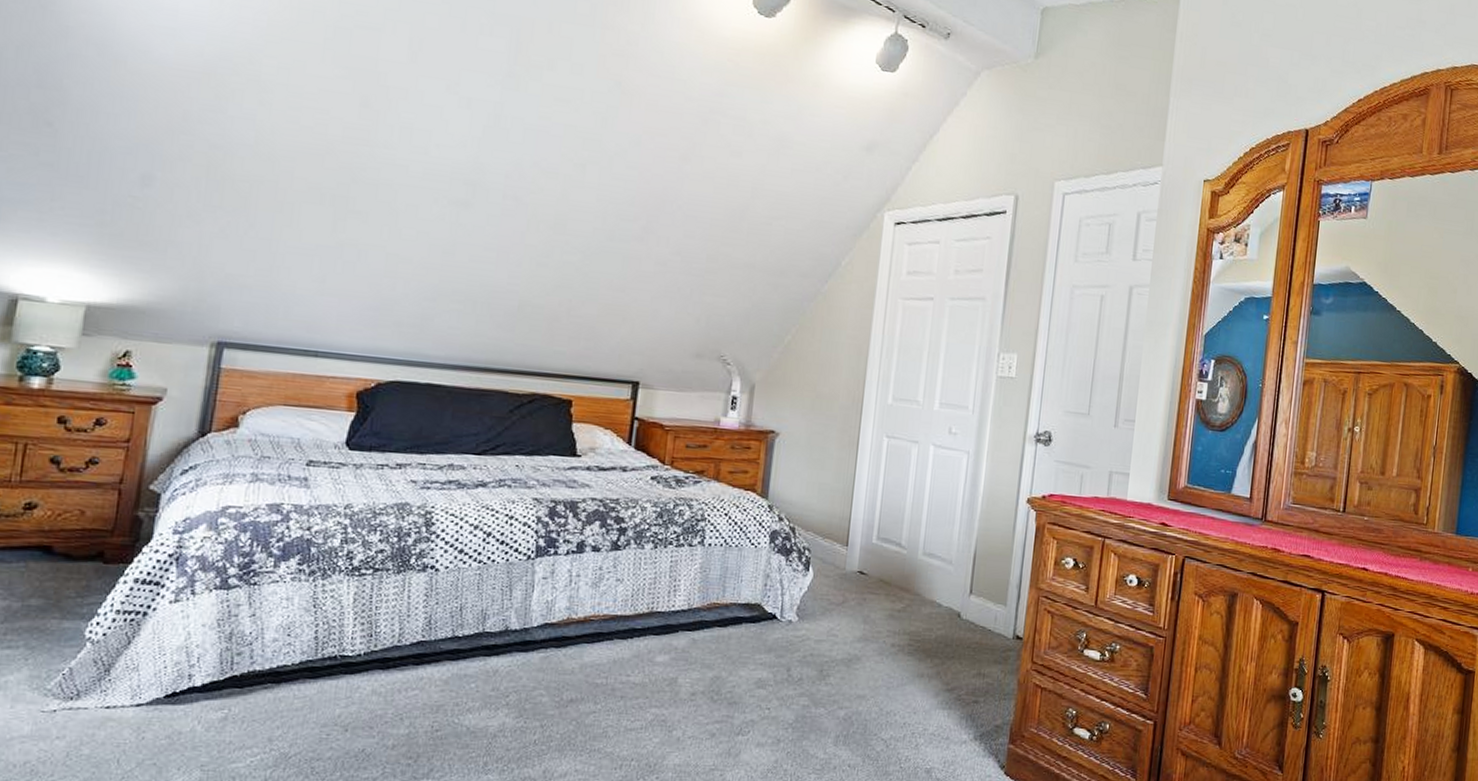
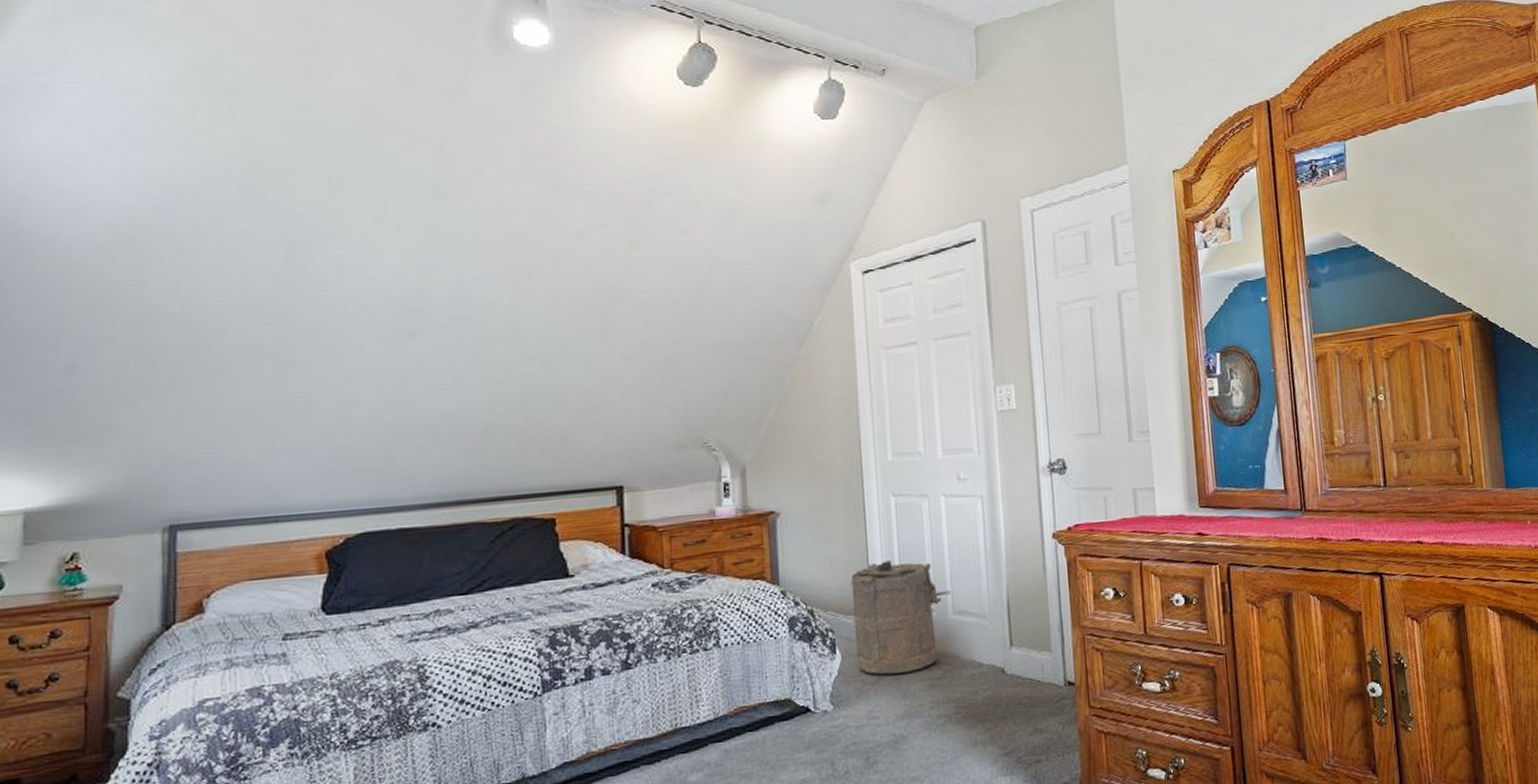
laundry hamper: none [827,495,925,601] -> present [851,561,951,675]

